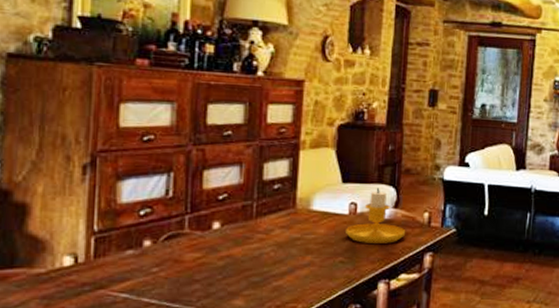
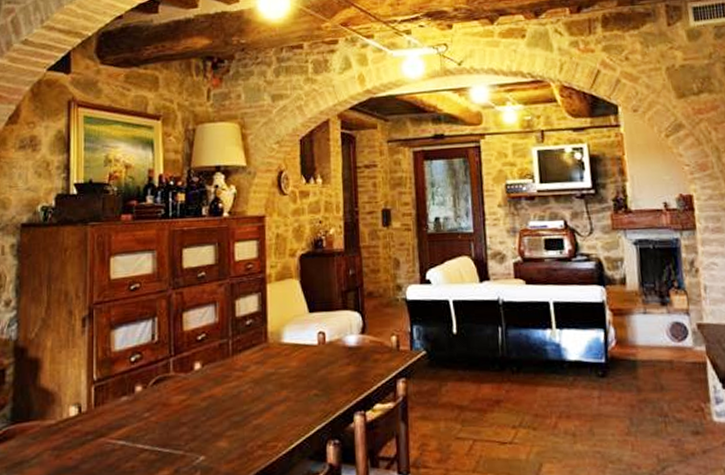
candlestick: present [346,188,406,244] -> none [317,315,376,374]

